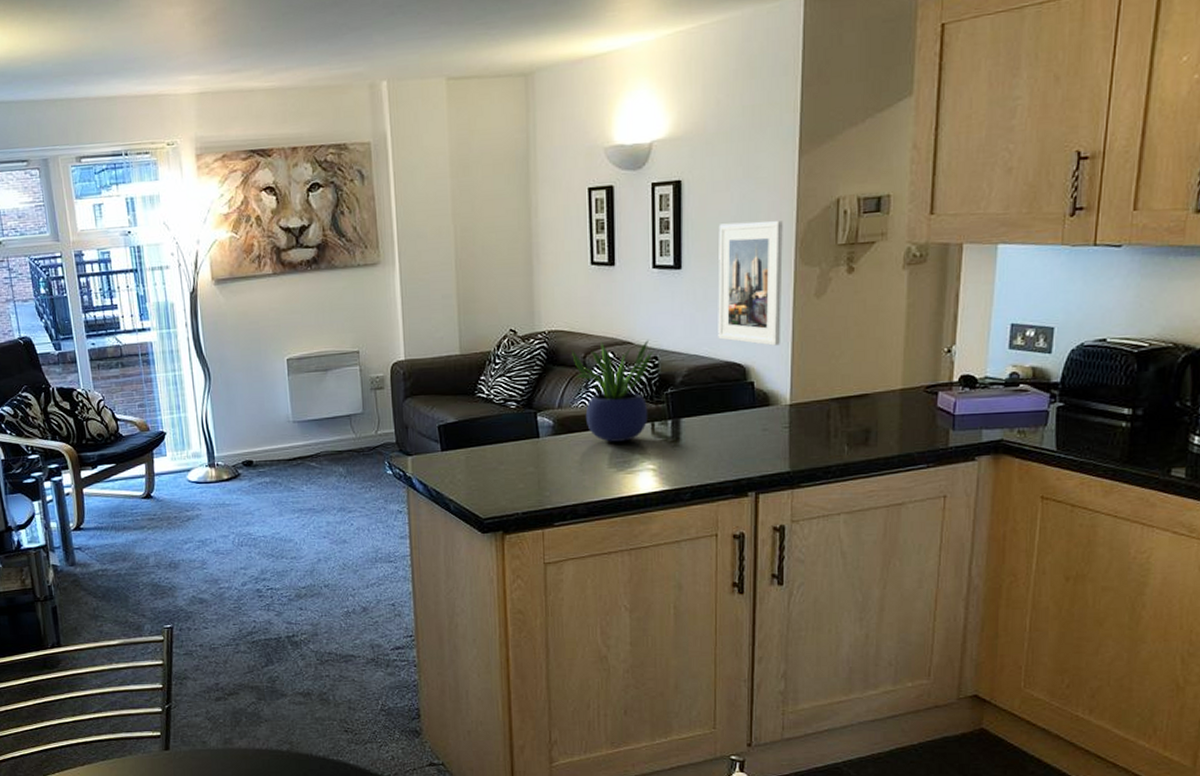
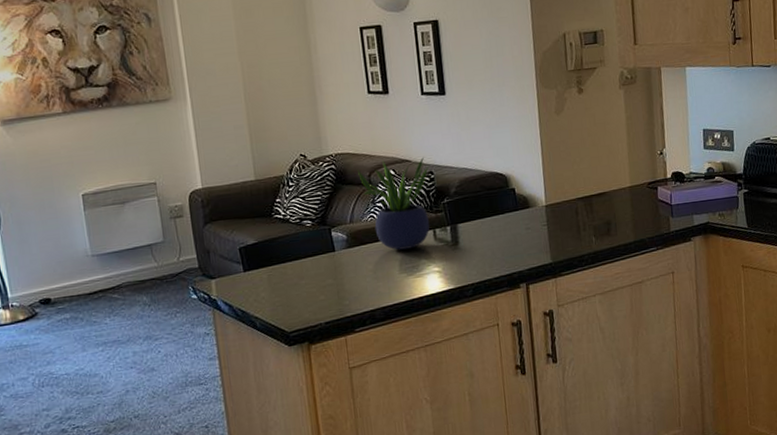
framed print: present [718,221,783,346] -> none [472,52,532,157]

